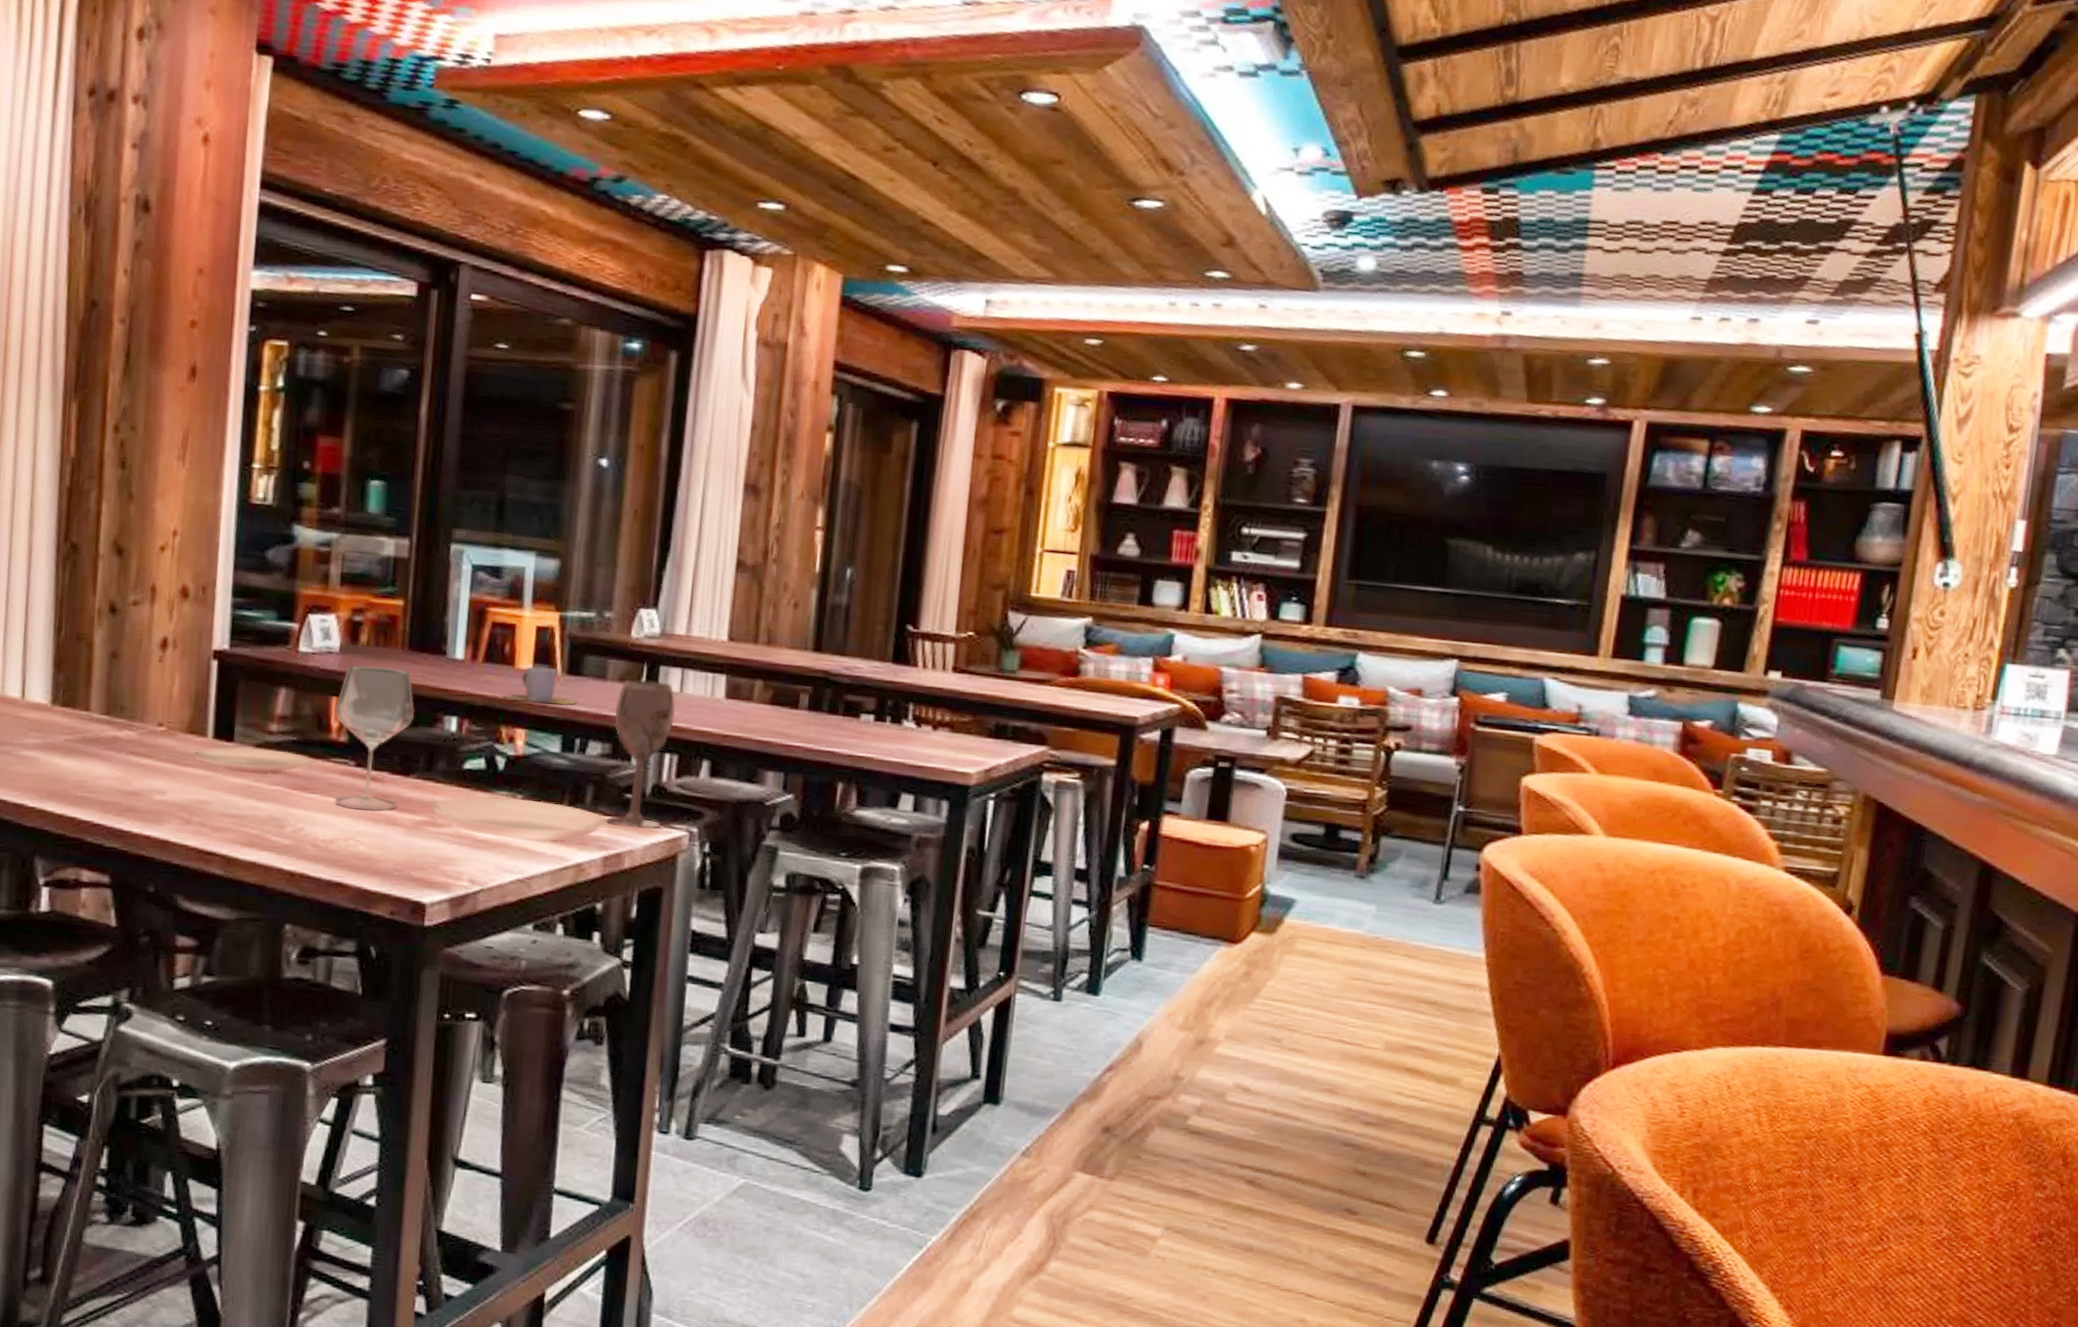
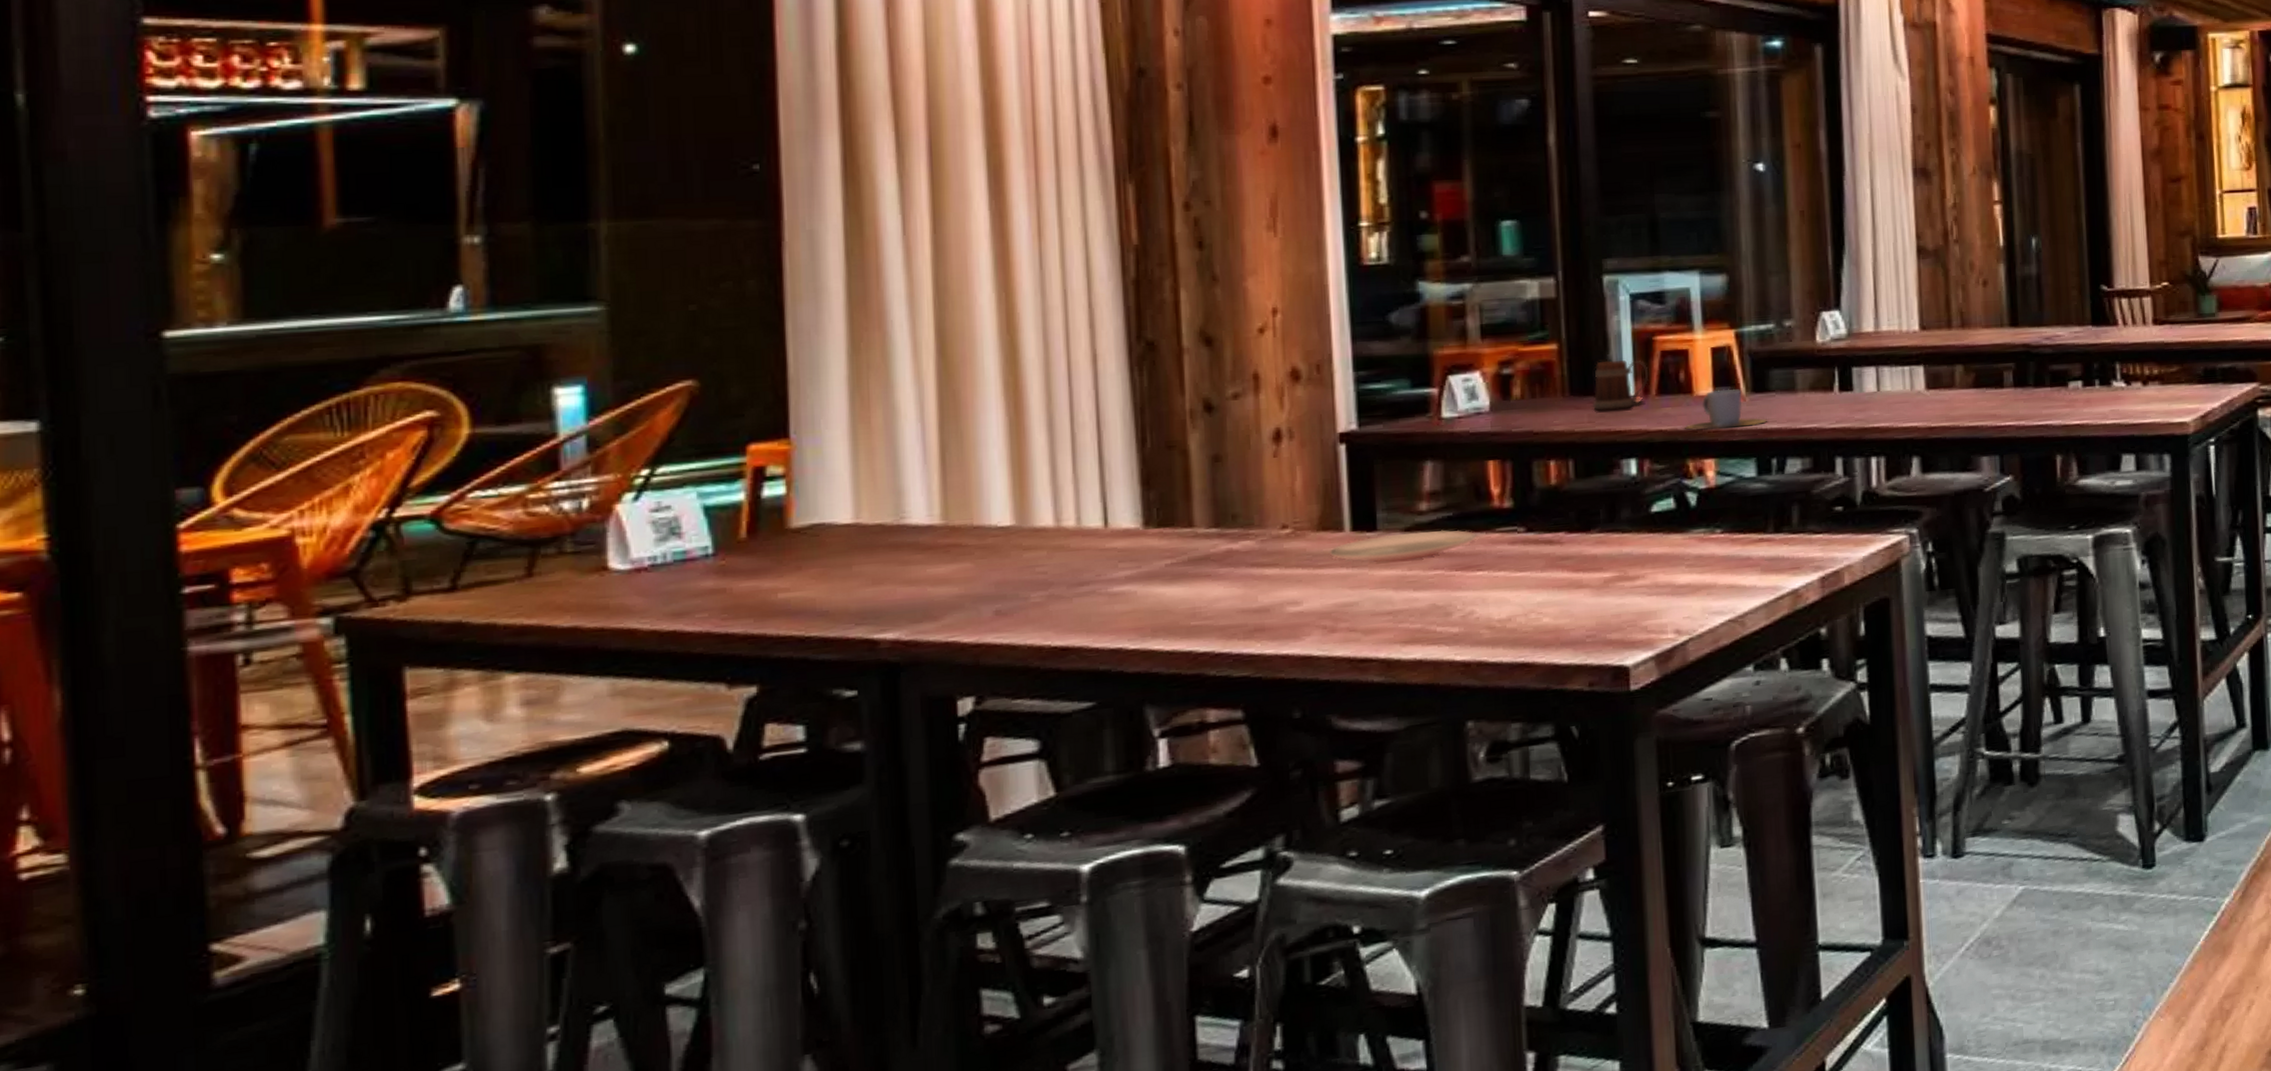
wine glass: present [334,665,415,811] -> none [1494,418,1587,579]
beer mug: none [427,623,479,673] -> present [1593,359,1649,414]
plate: present [432,797,606,841] -> none [1621,530,1818,580]
wine glass: present [605,679,676,829] -> none [1810,384,1877,544]

